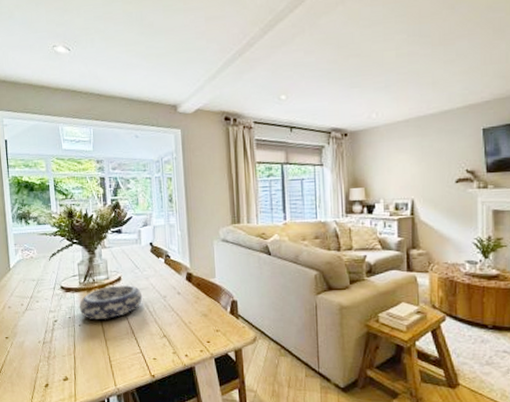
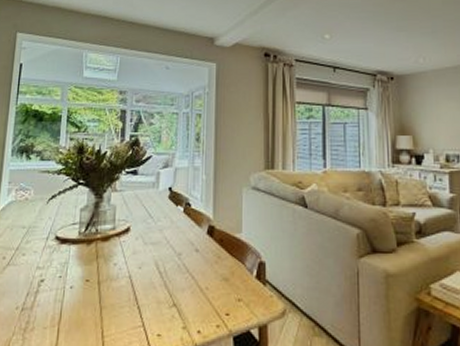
decorative bowl: present [79,285,143,319] -> none [73,238,153,280]

